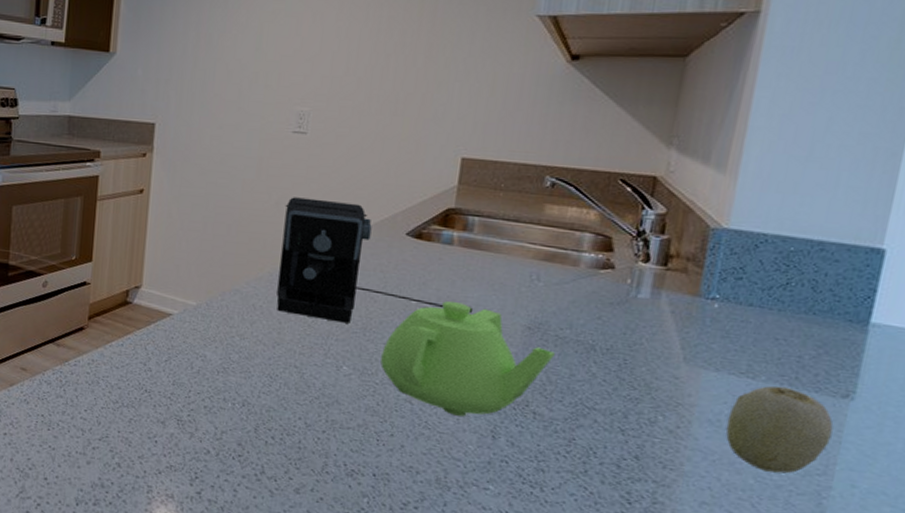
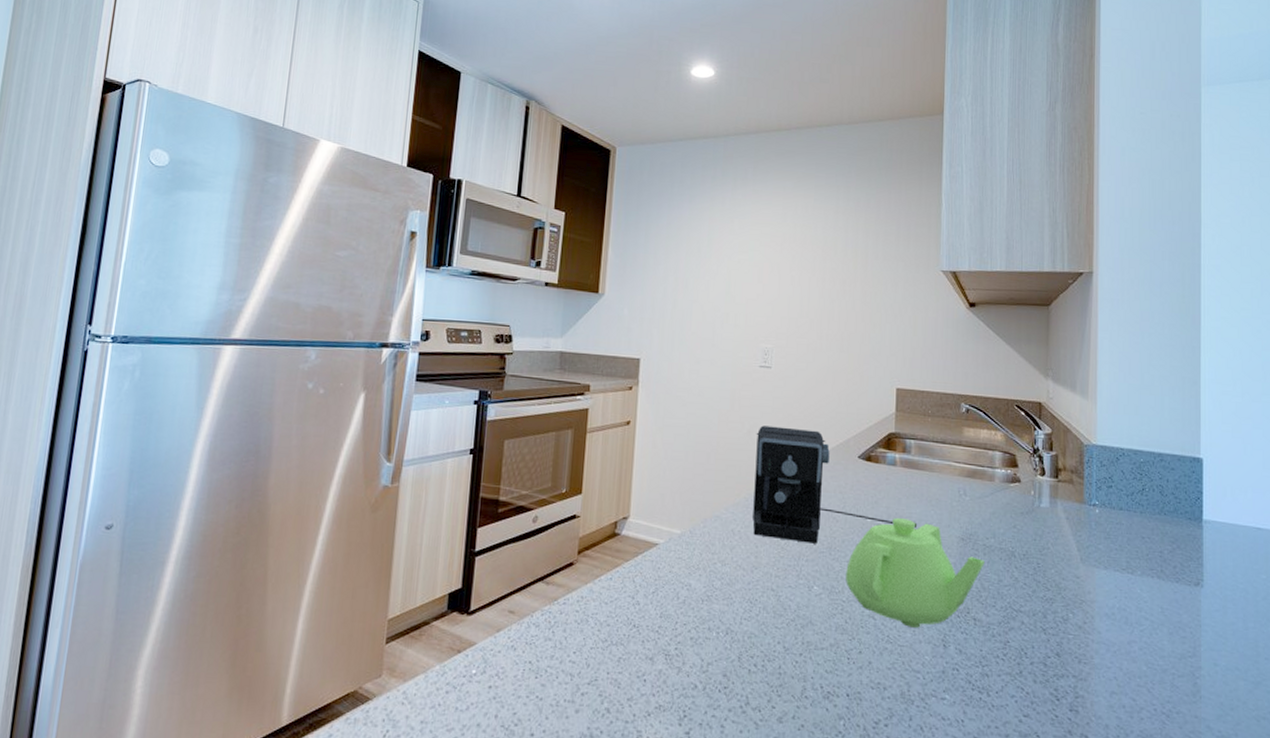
fruit: present [726,386,834,474] -> none [1119,579,1193,658]

